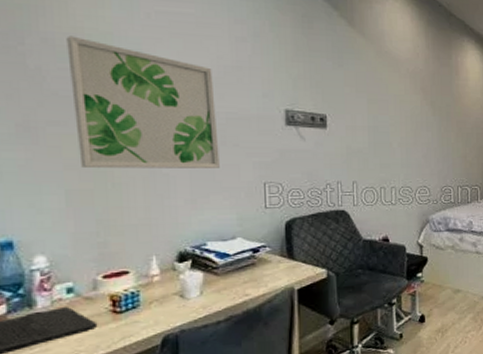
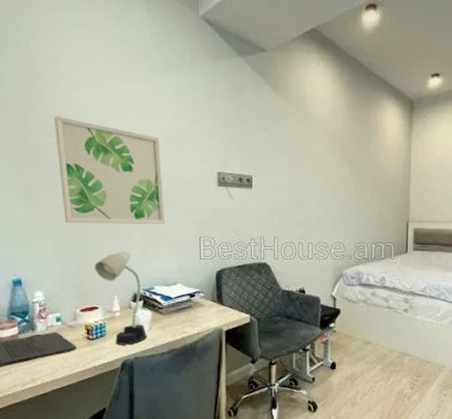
desk lamp: none [124,201,197,317] -> present [94,251,147,345]

